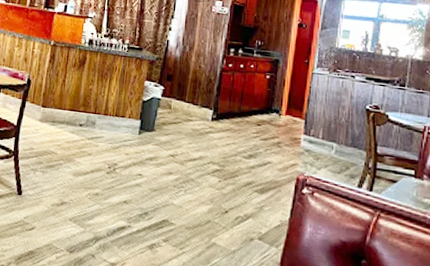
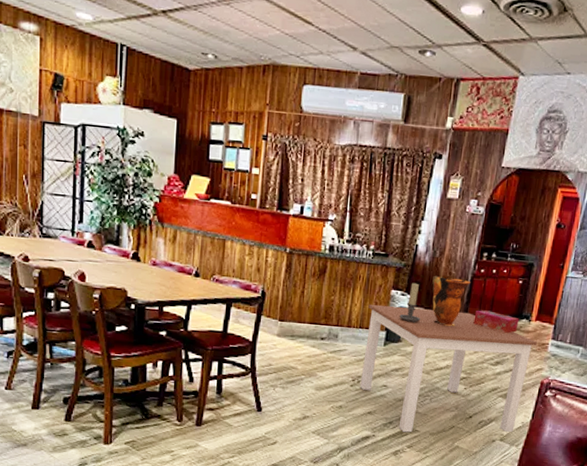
dining table: none [116,94,290,231] -> present [360,305,538,433]
candle holder: none [153,75,173,114] -> present [399,282,420,324]
decorative vase: none [183,69,220,118] -> present [432,276,471,326]
tissue box: none [224,103,269,127] -> present [473,310,519,333]

